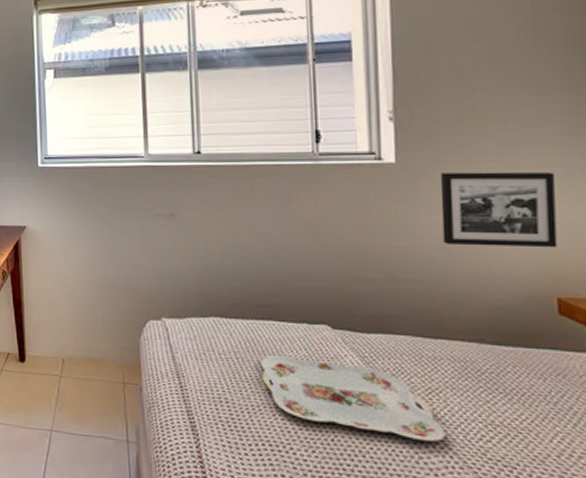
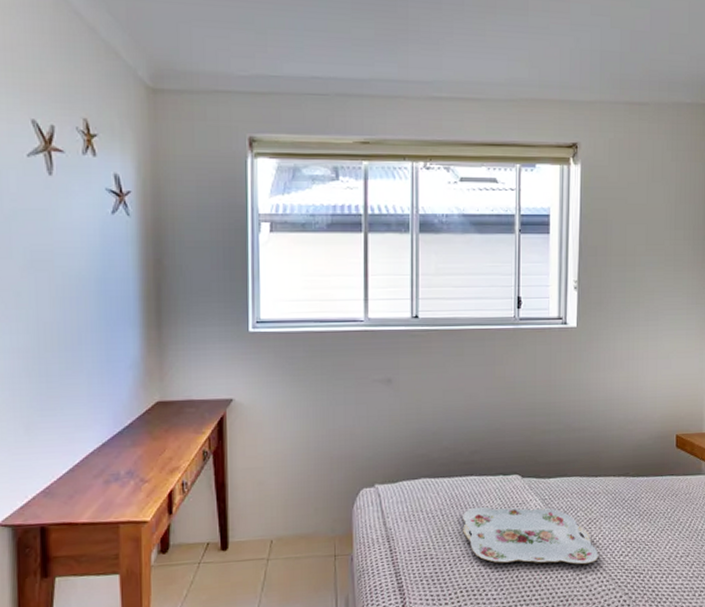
picture frame: present [440,171,558,248] -> none [606,334,681,397]

